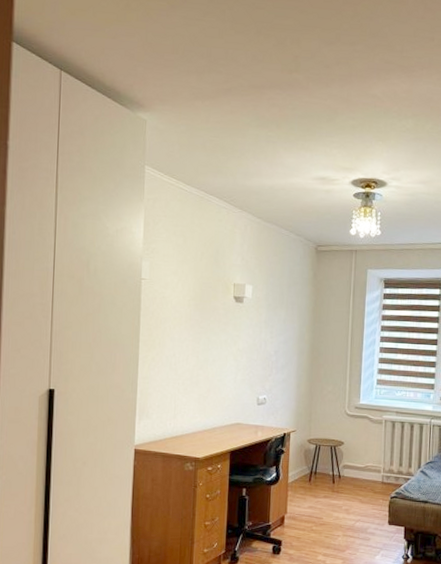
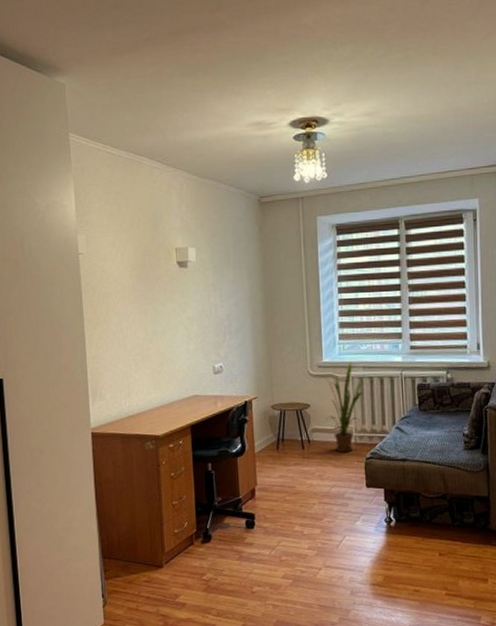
house plant: none [355,406,397,490] -> present [319,361,365,453]

